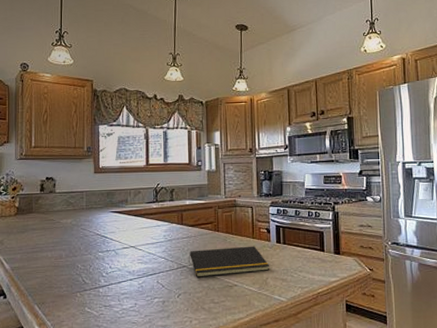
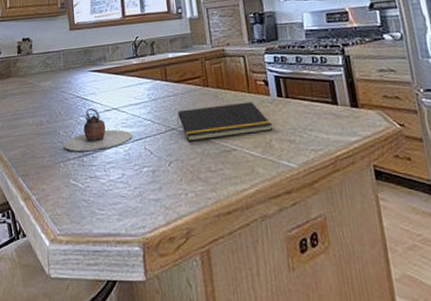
teapot: none [80,245,147,283] -> present [63,108,133,151]

